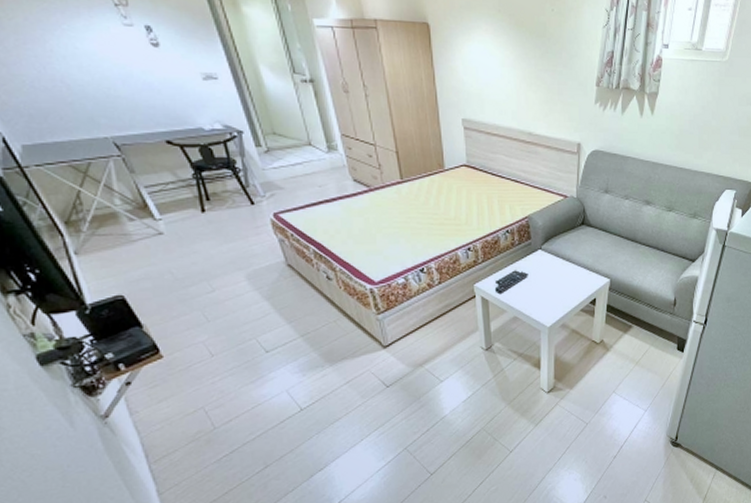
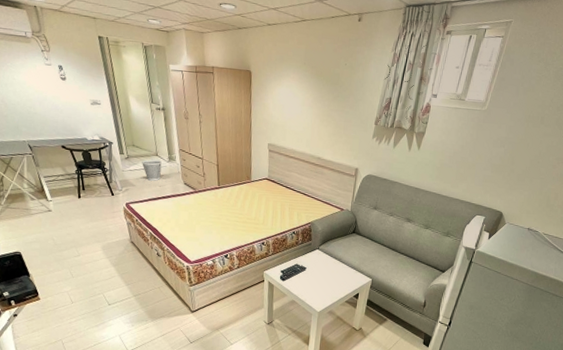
wastebasket: none [288,150,319,180] -> present [141,159,162,181]

